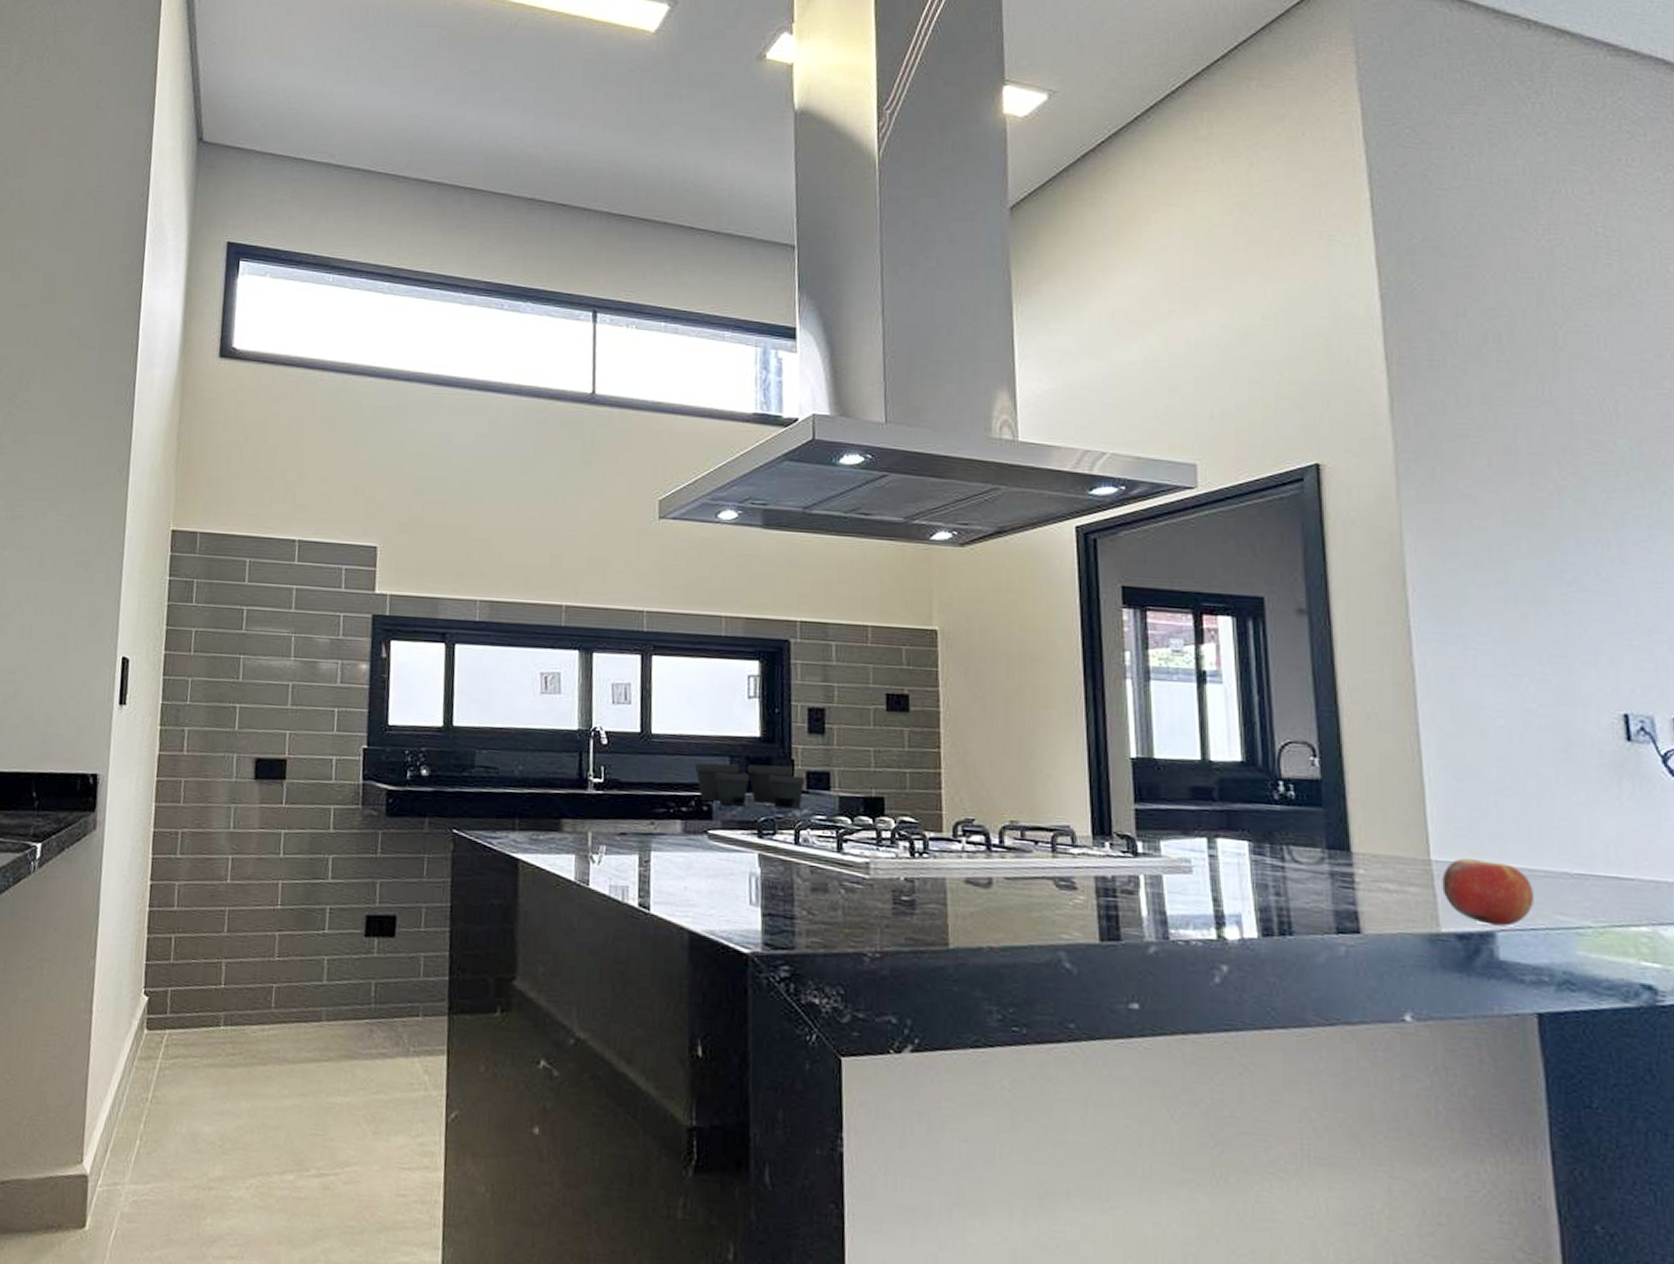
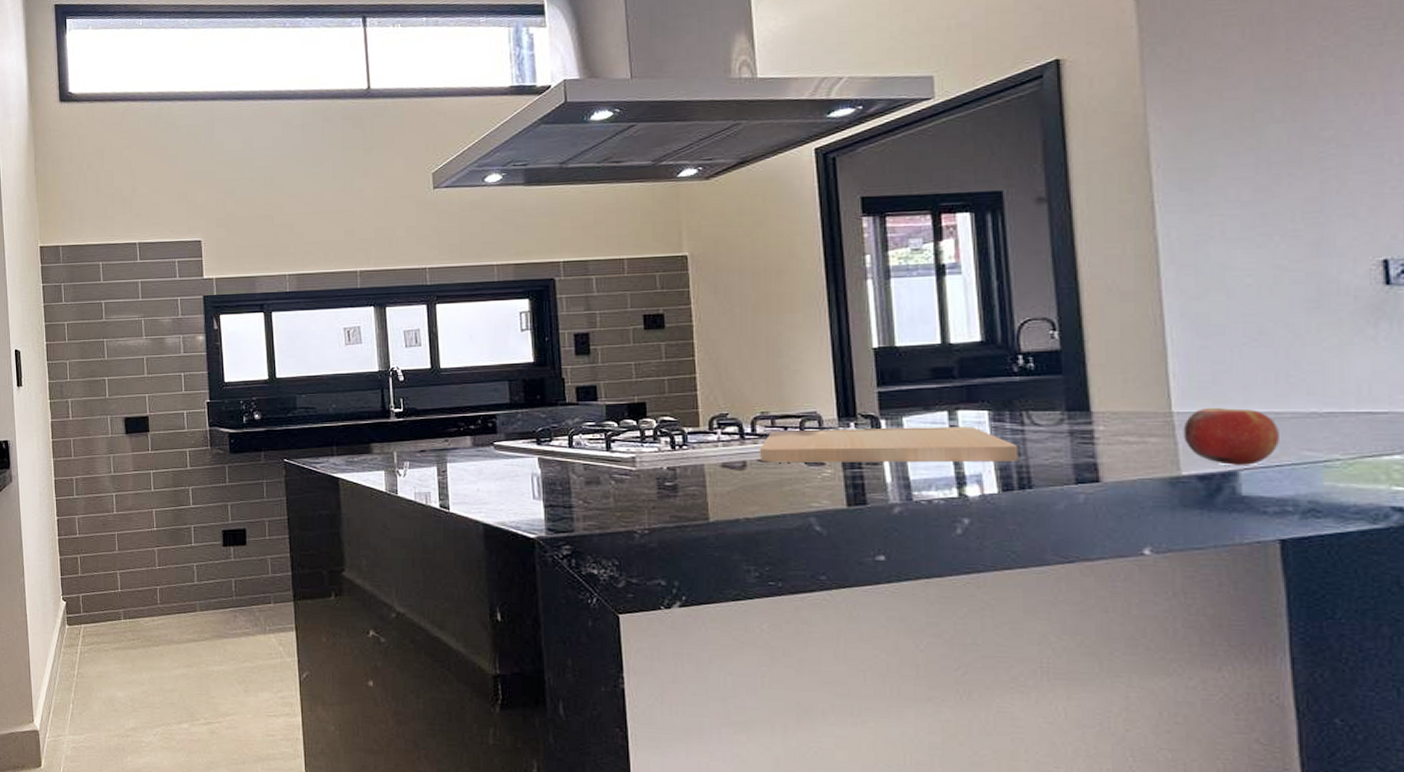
flower pot: present [694,762,805,809] -> none [478,385,575,421]
cutting board: none [1008,844,1279,903] -> present [760,427,1019,463]

